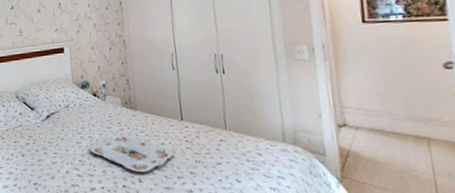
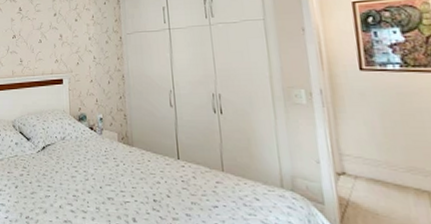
serving tray: present [89,134,174,173] -> none [83,170,169,212]

